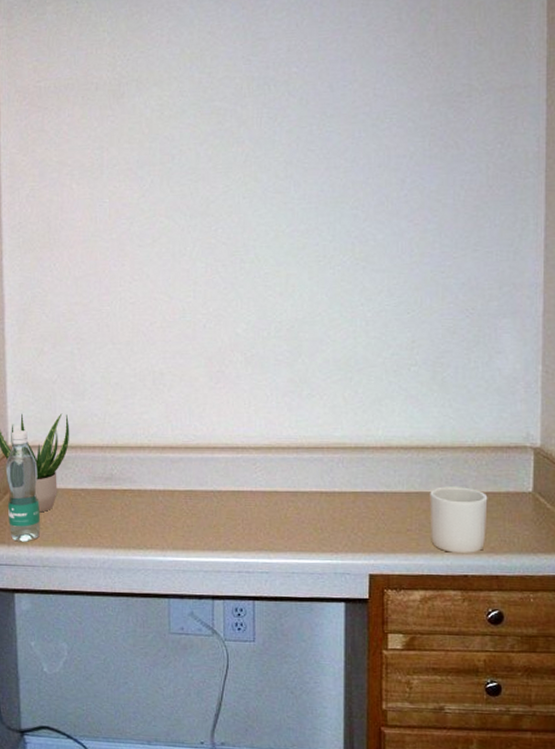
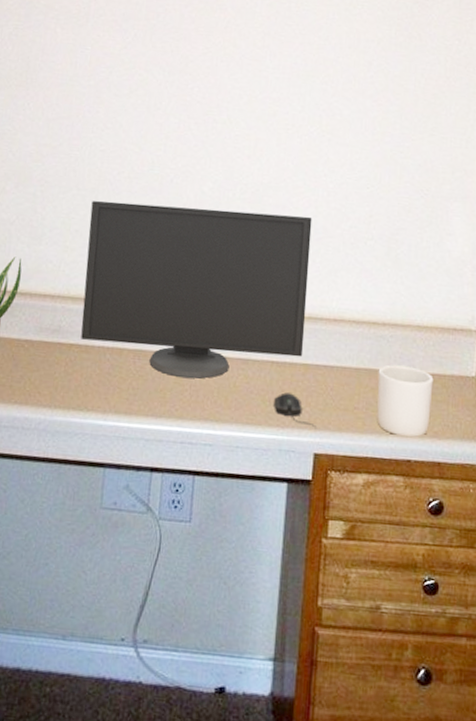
computer monitor: none [128,348,352,513] -> present [81,201,313,379]
computer mouse: none [326,520,370,551] -> present [274,392,316,428]

